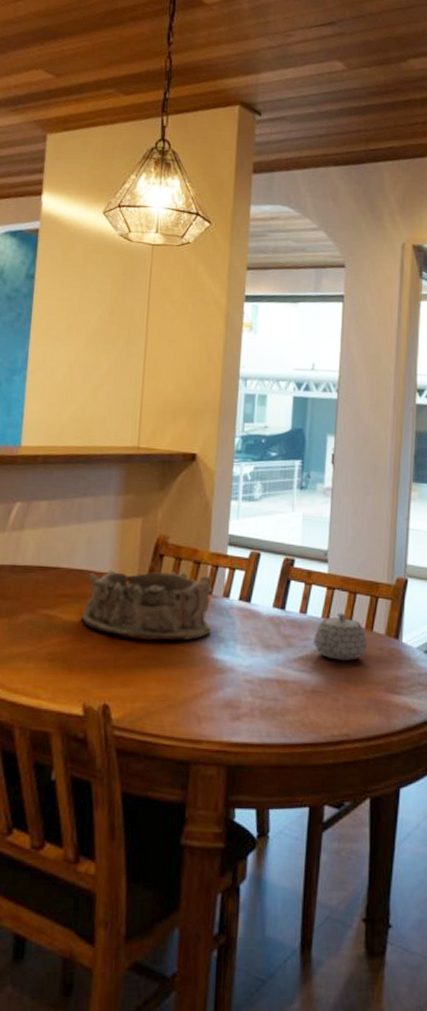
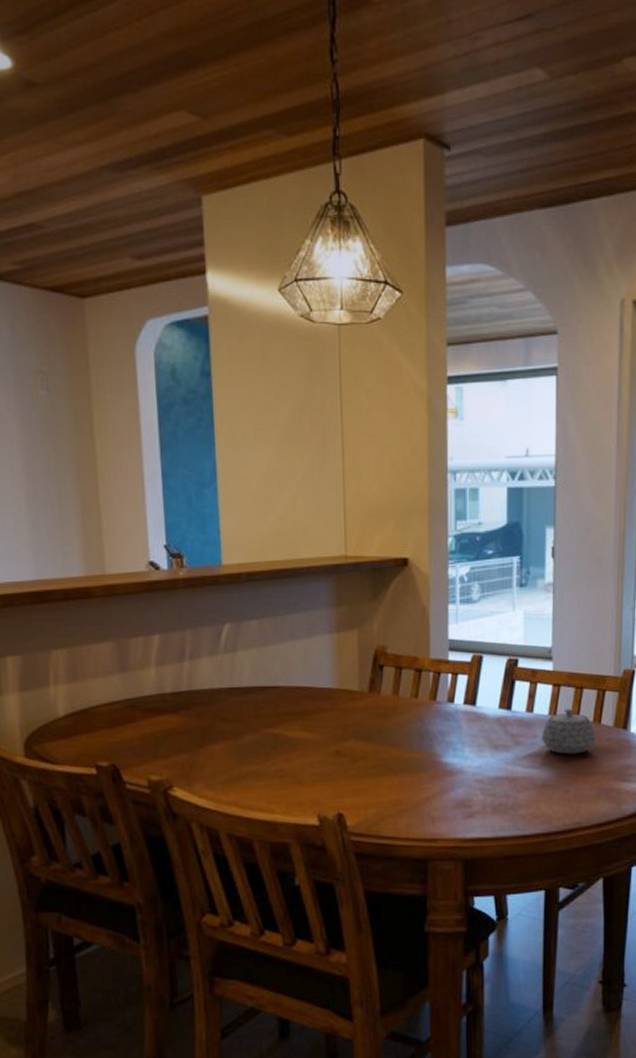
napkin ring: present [81,569,213,641] -> none [306,681,439,750]

